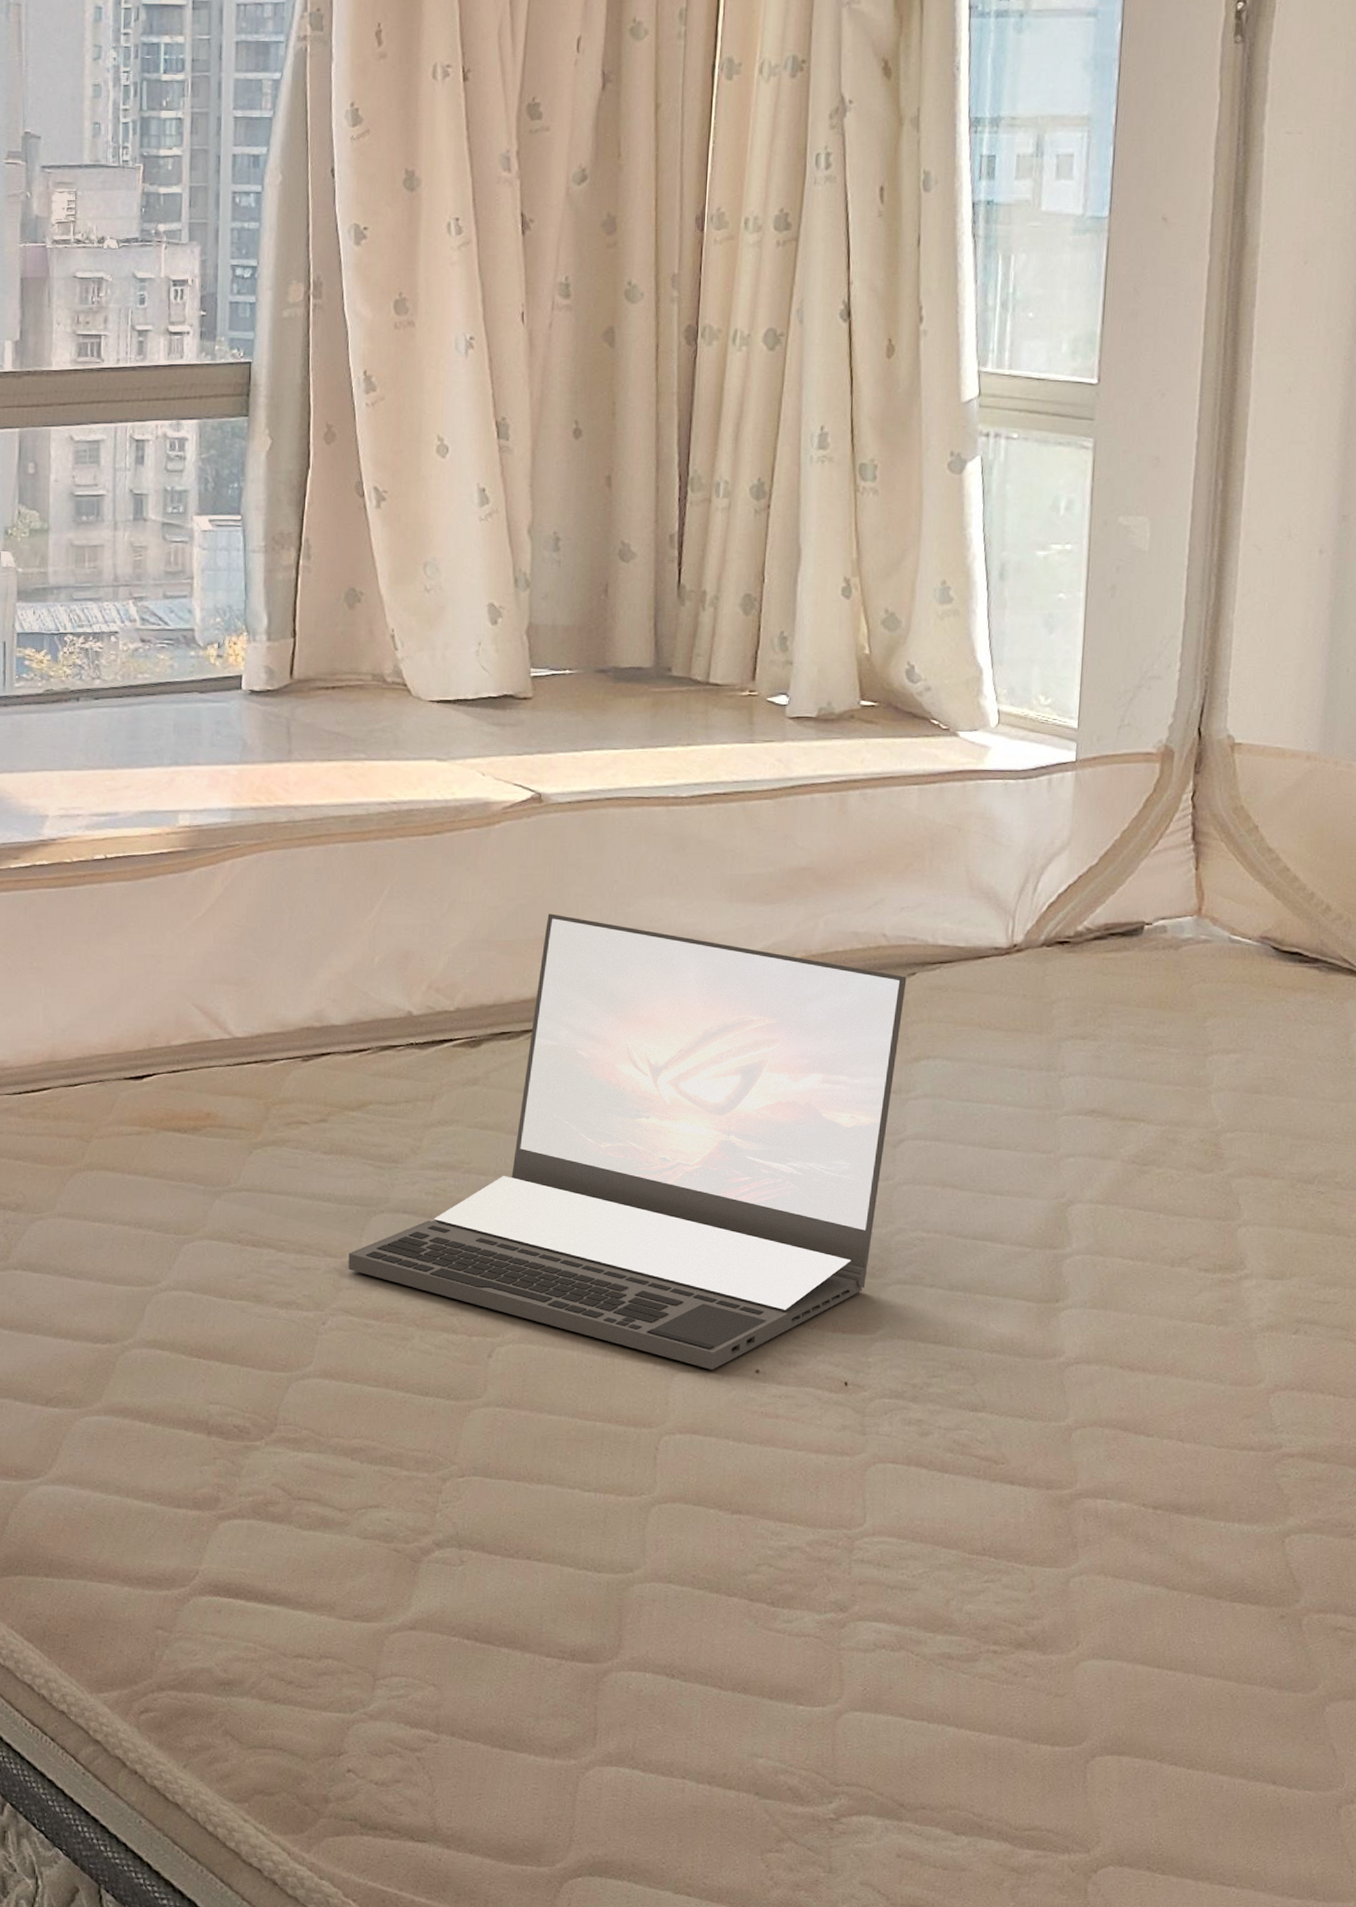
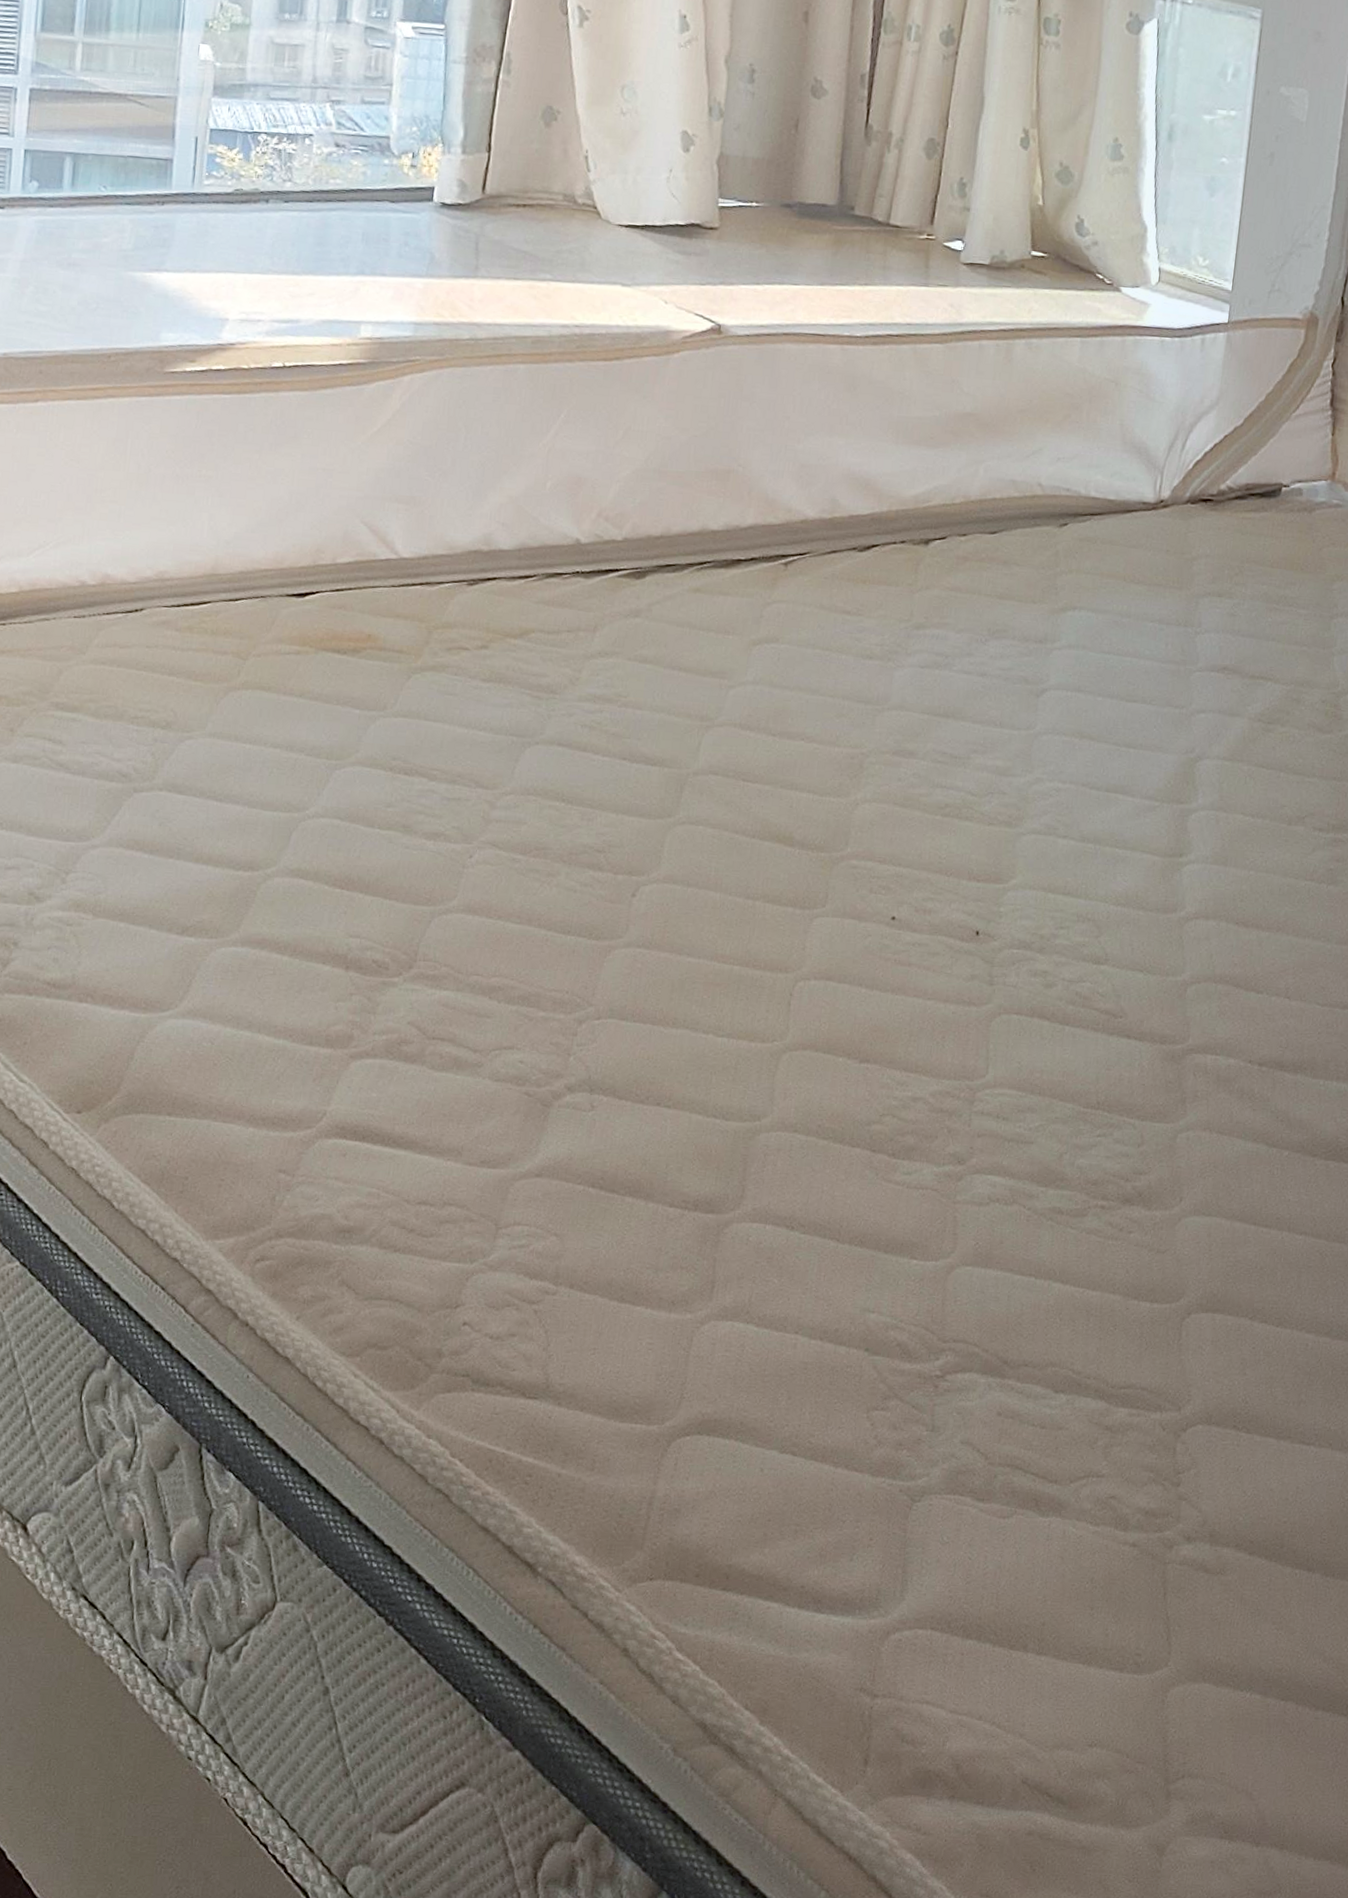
laptop: present [348,913,907,1370] -> none [499,446,1059,916]

